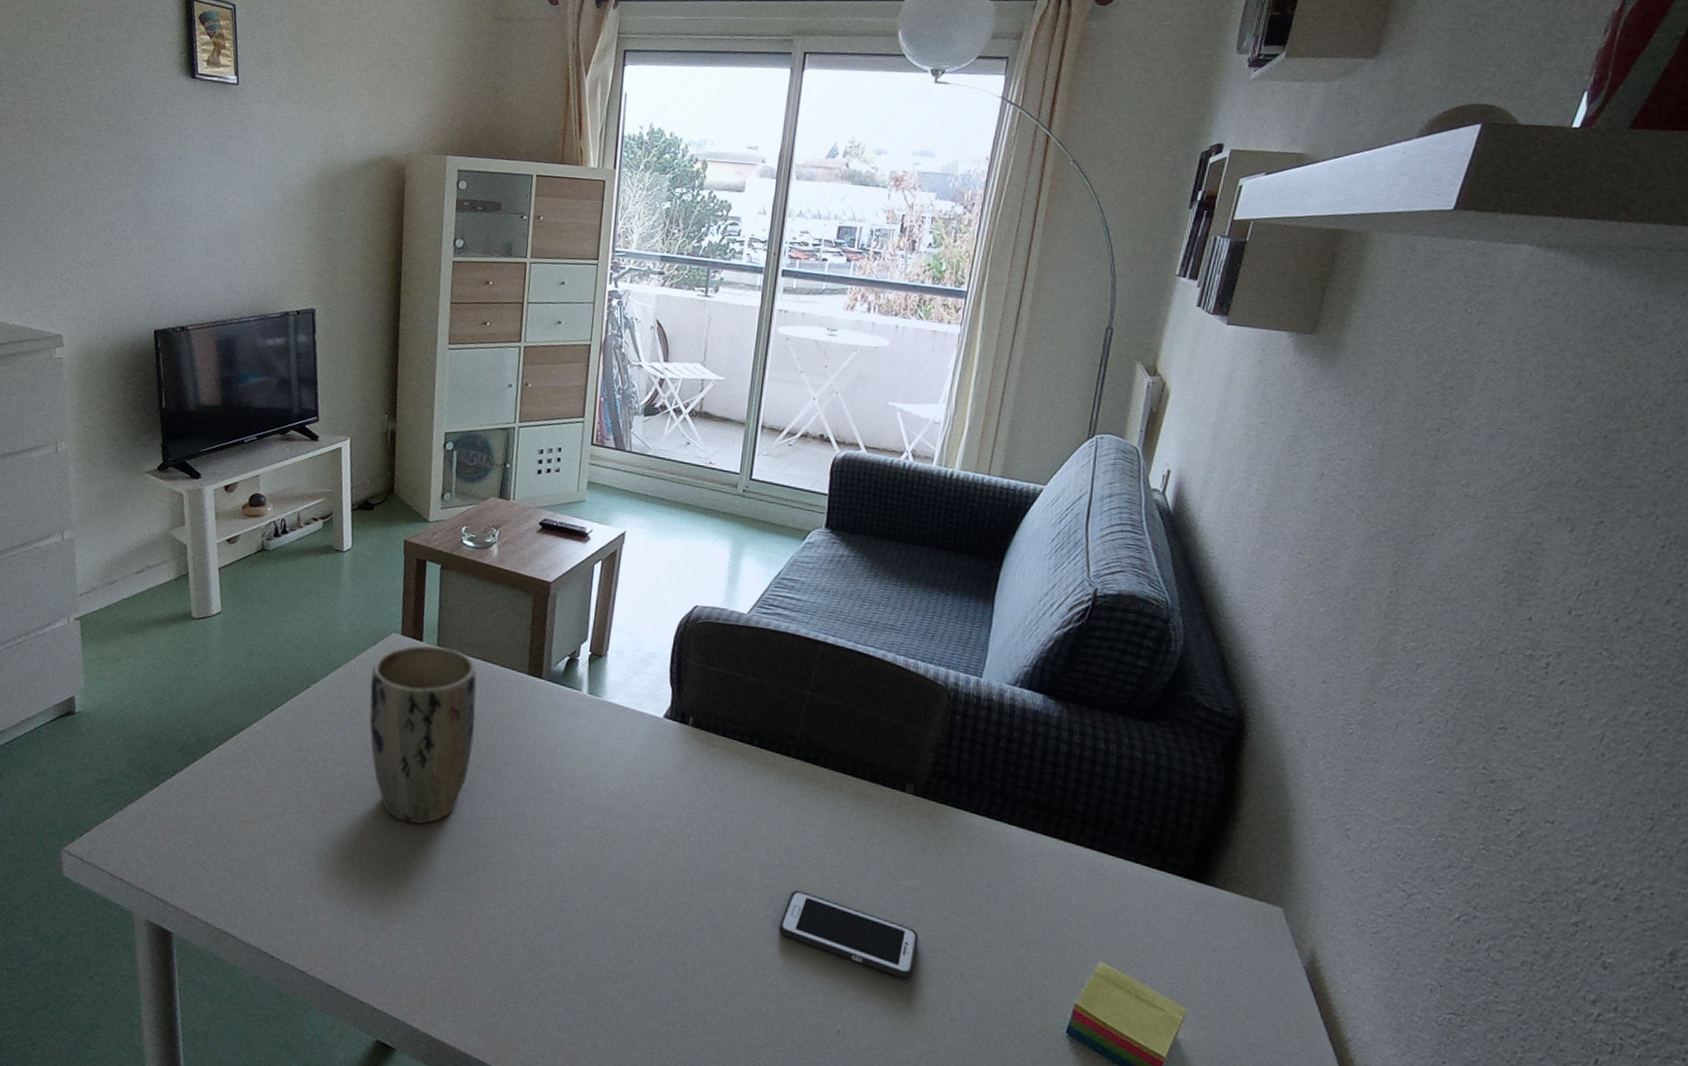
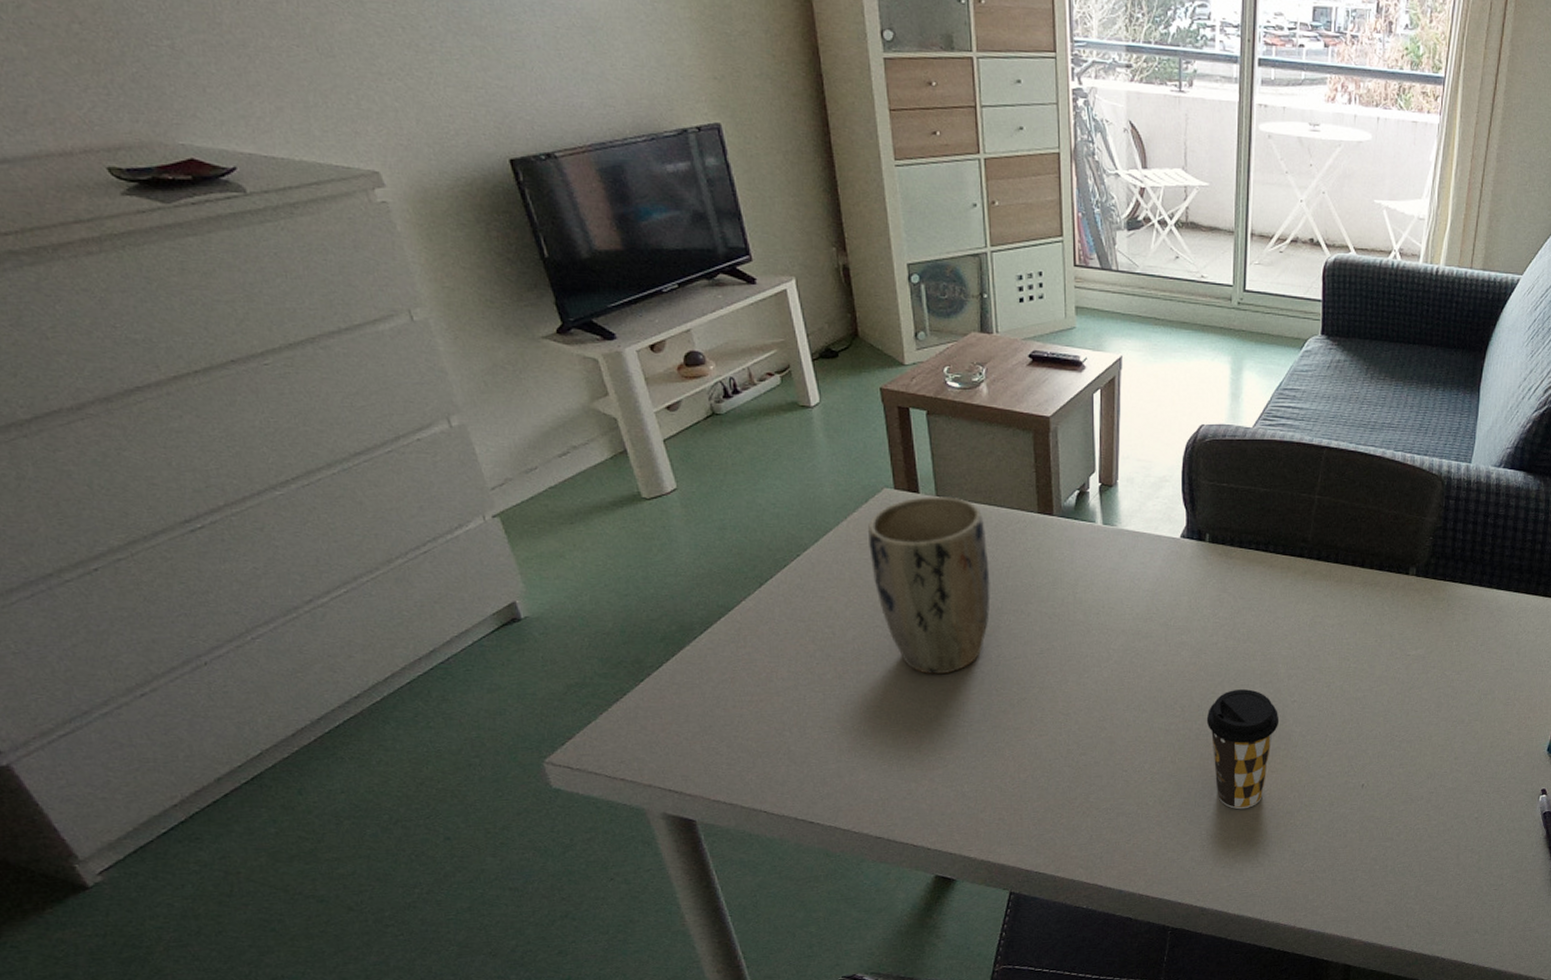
coffee cup: none [670,891,750,1033] -> present [1206,689,1280,810]
cell phone: present [779,890,918,979] -> none [1305,675,1425,733]

